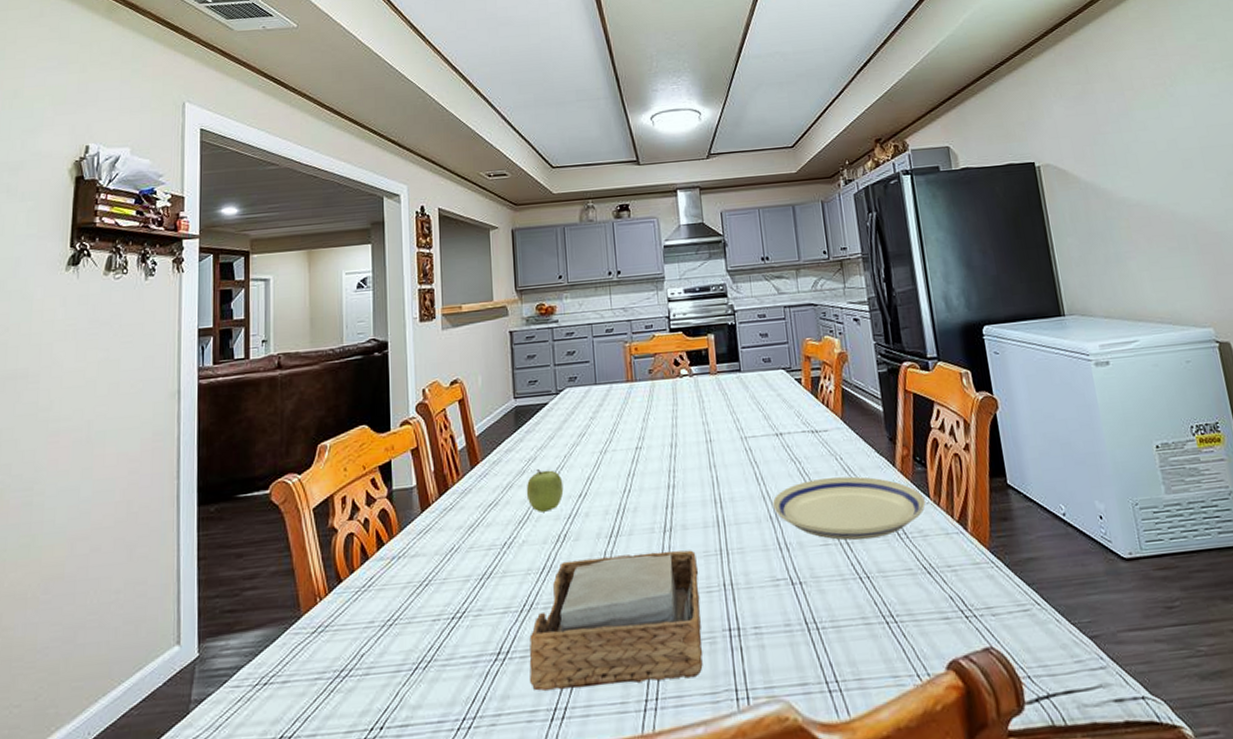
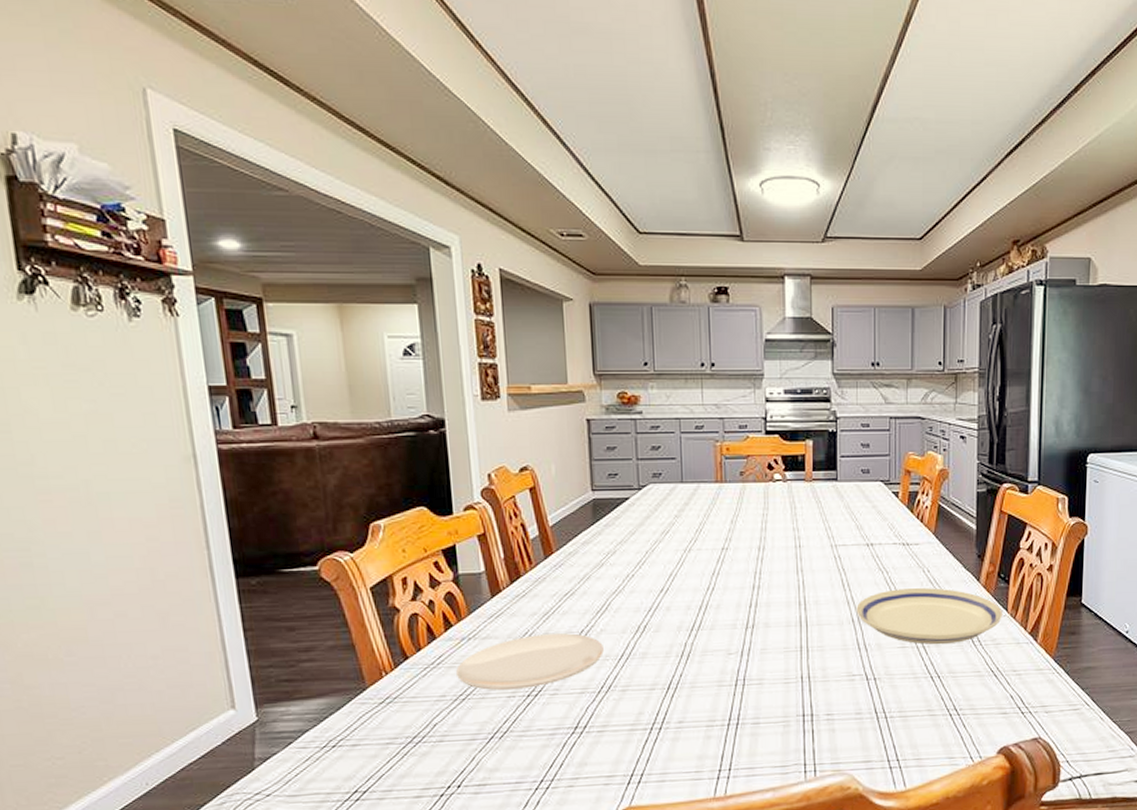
plate: none [386,546,526,614] -> present [456,633,604,691]
fruit: present [526,469,564,512] -> none [604,563,645,604]
napkin holder: present [529,550,703,691] -> none [607,645,778,760]

